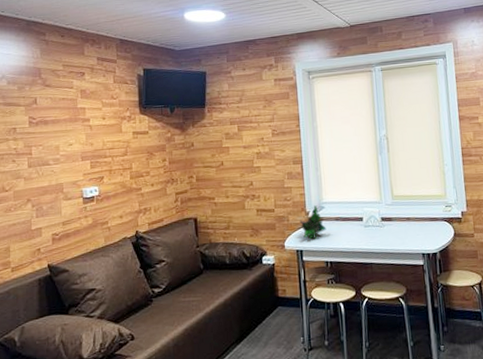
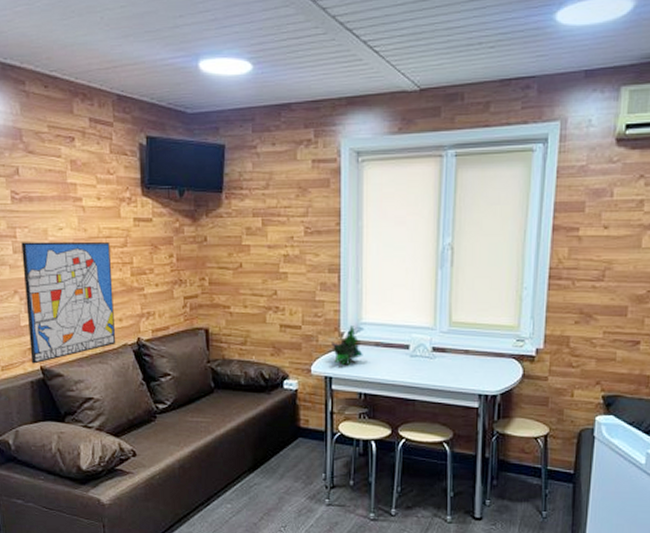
wall art: none [36,153,117,263] -> present [21,241,116,364]

